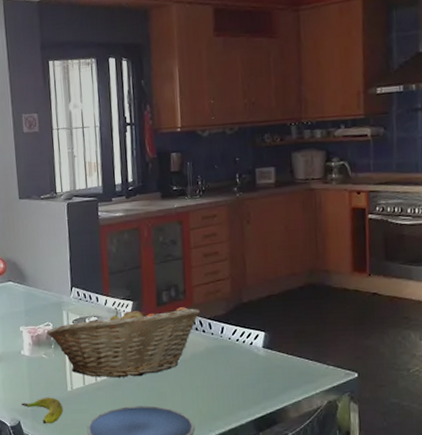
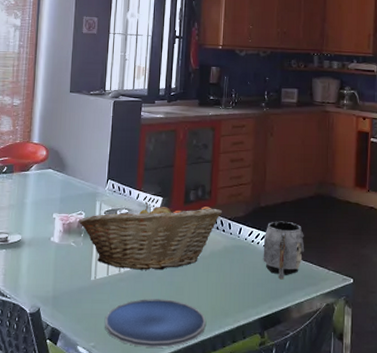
banana: present [21,397,64,424] -> none [43,285,84,313]
mug: none [249,316,299,379] -> present [263,221,305,280]

